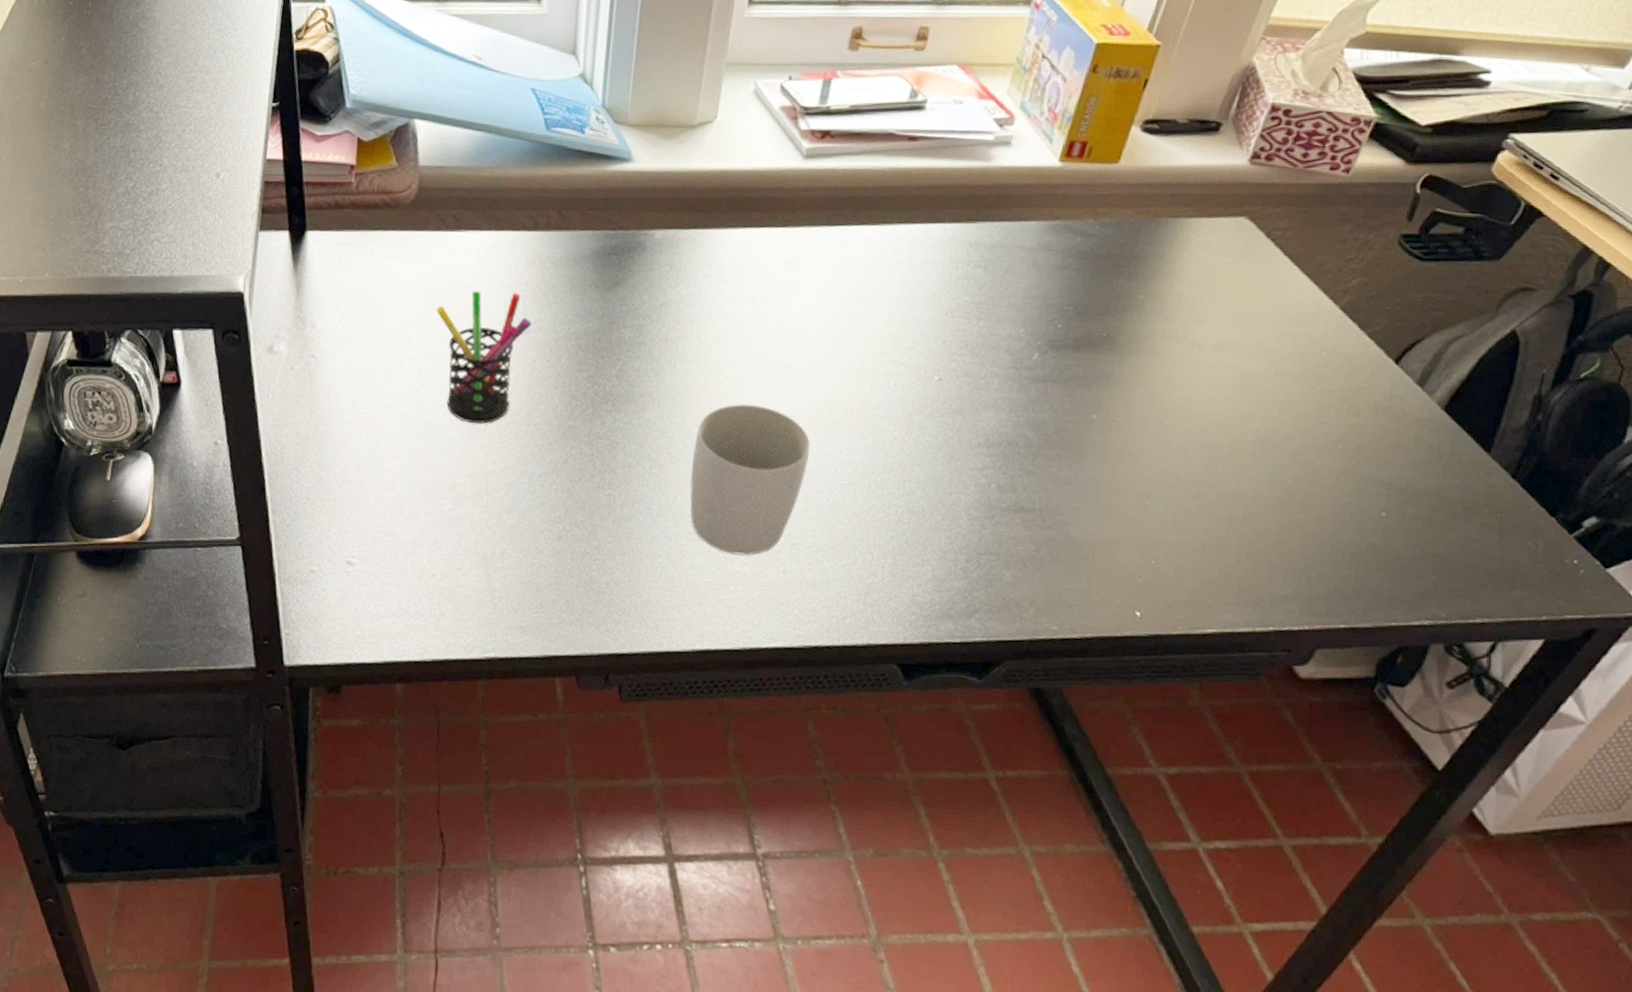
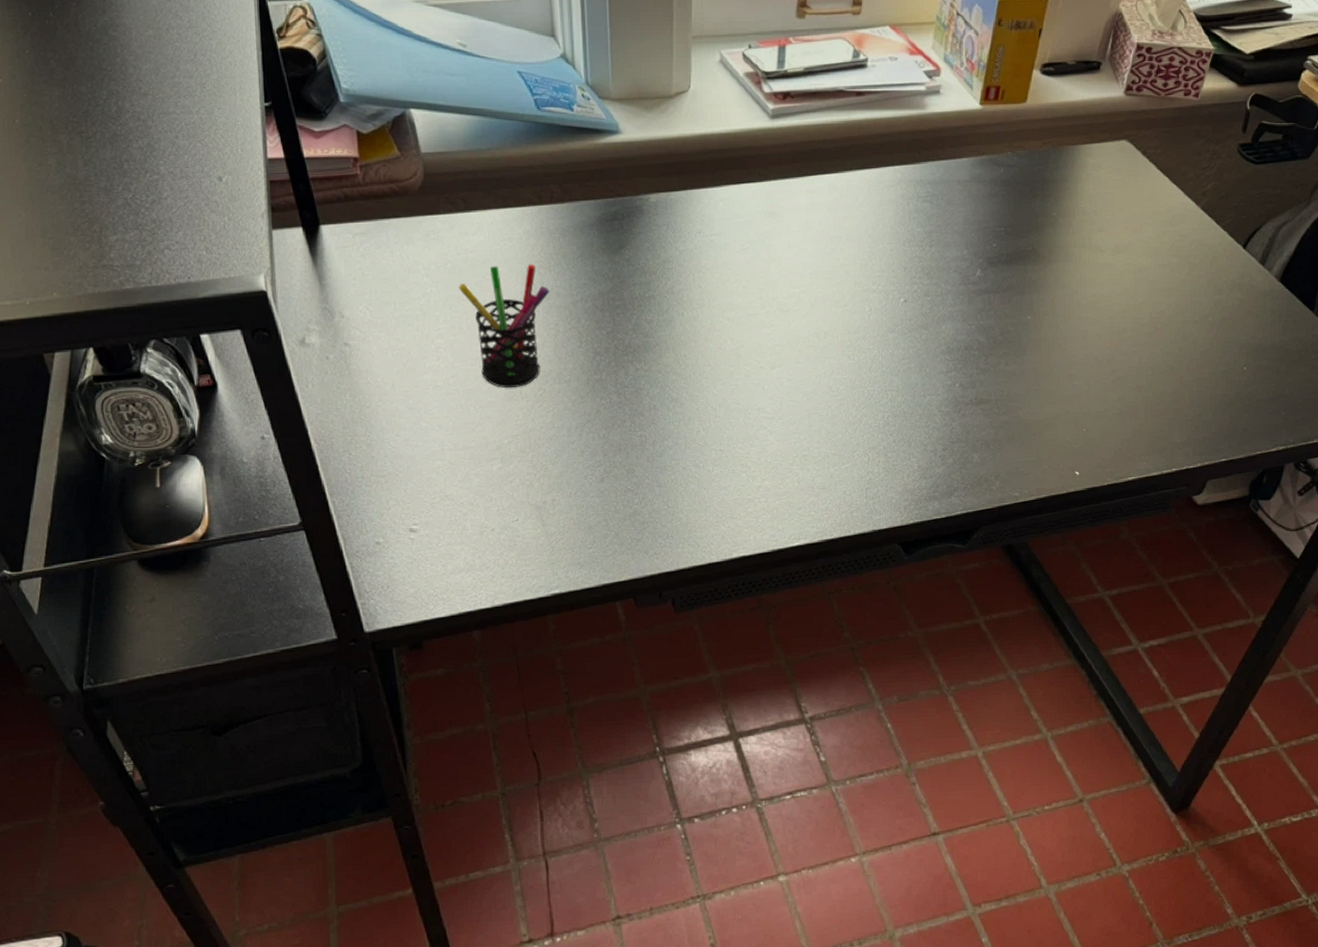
mug: present [690,404,811,556] -> none [709,341,807,472]

